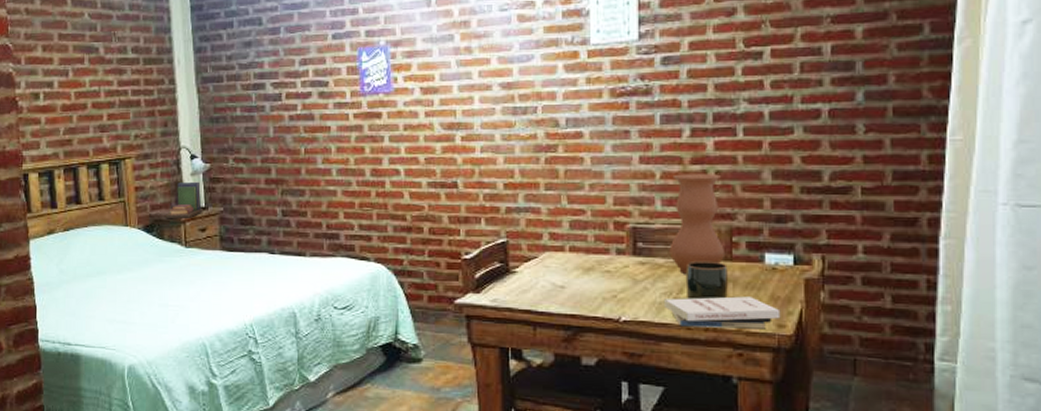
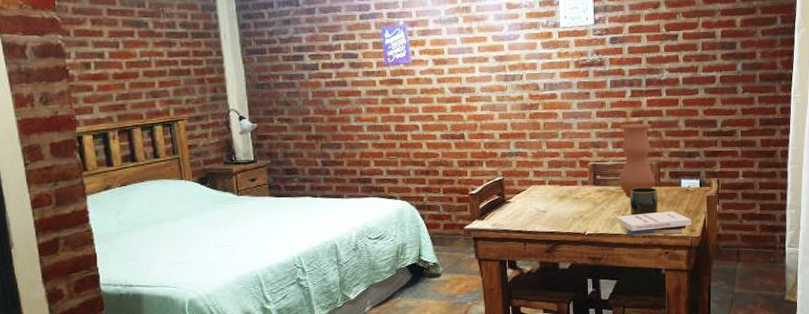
book: present [165,181,203,219] -> none [217,139,252,172]

